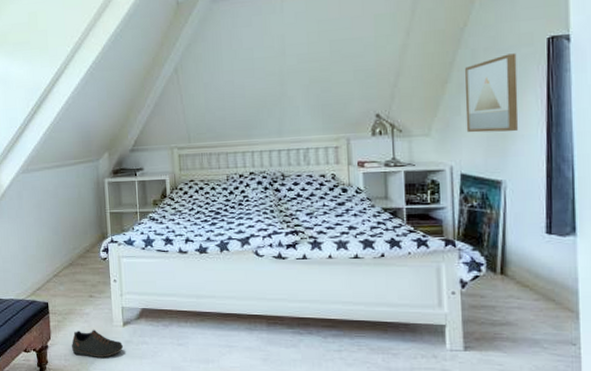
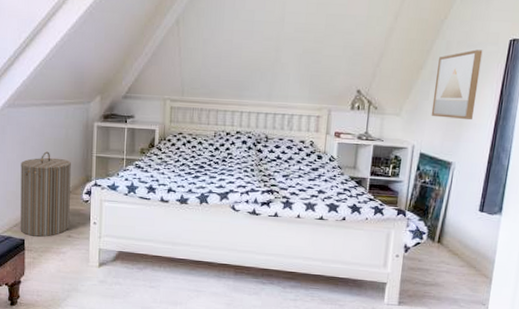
laundry hamper: none [38,212,90,299] -> present [20,151,71,237]
shoe: present [72,330,123,359] -> none [45,268,96,296]

